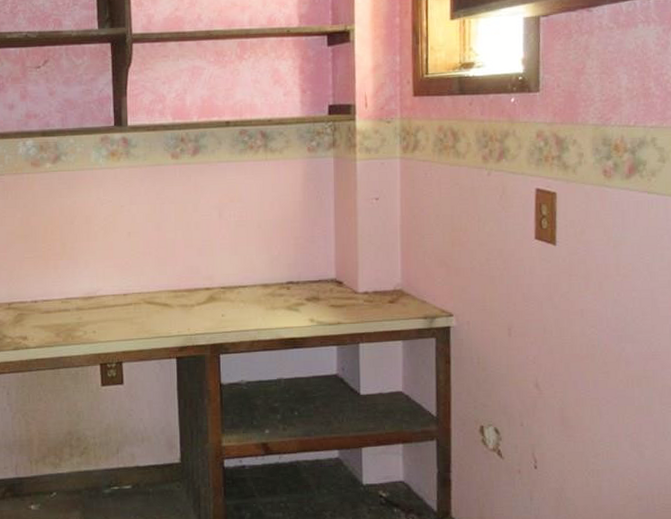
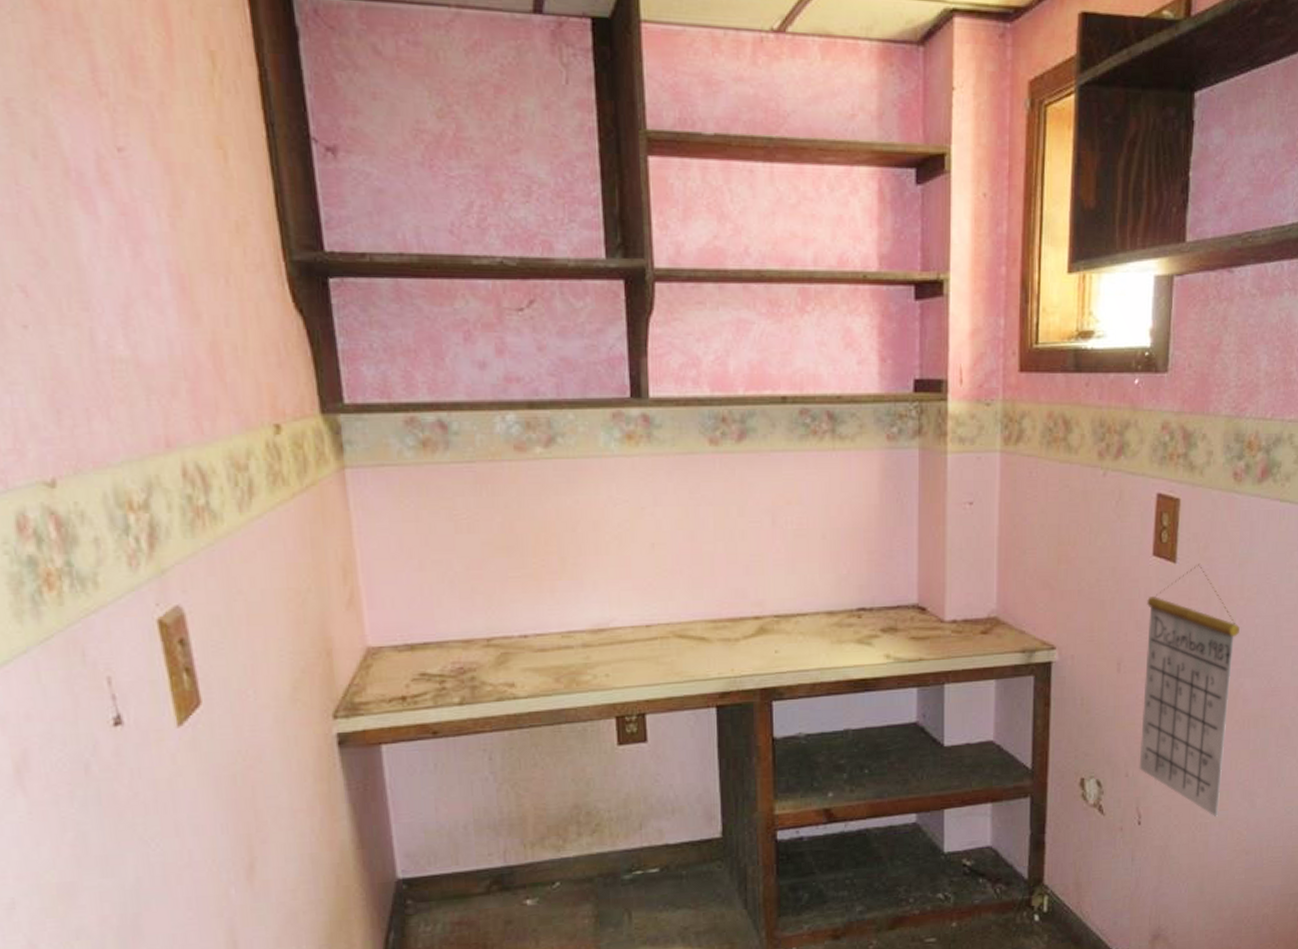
calendar: none [532,245,618,465] -> present [1139,563,1240,818]

